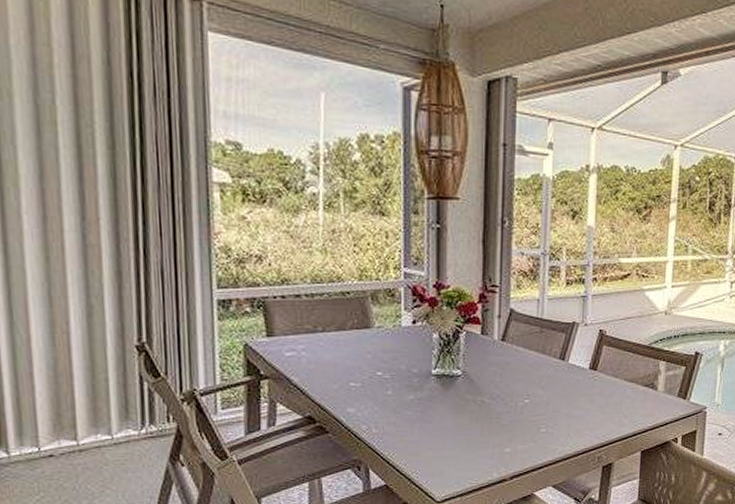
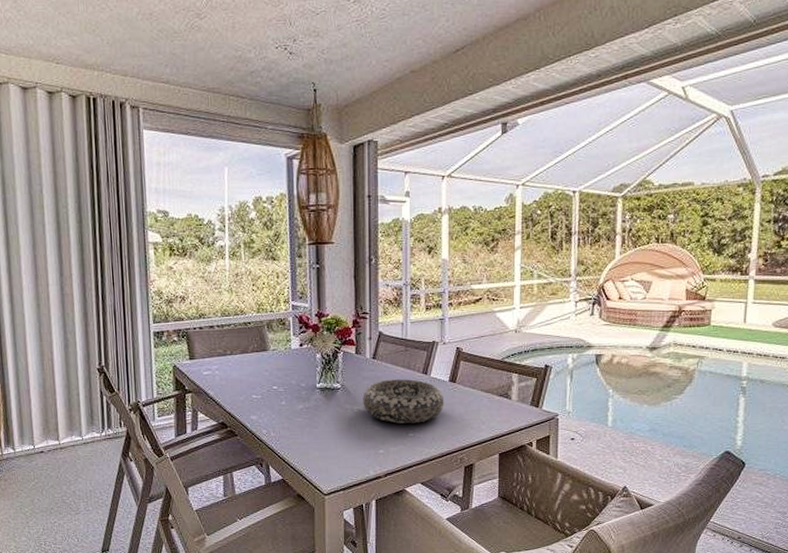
decorative bowl: none [488,366,583,418] -> present [363,379,444,424]

